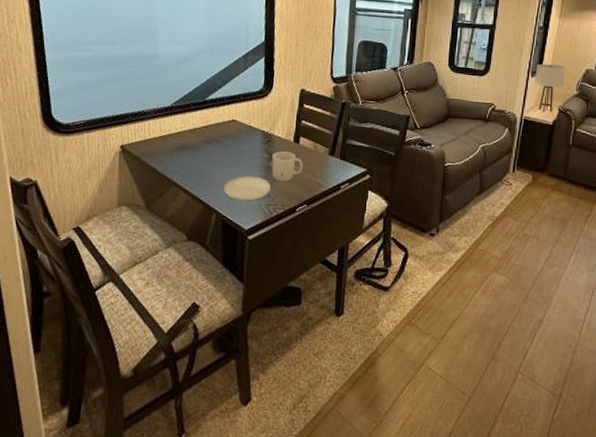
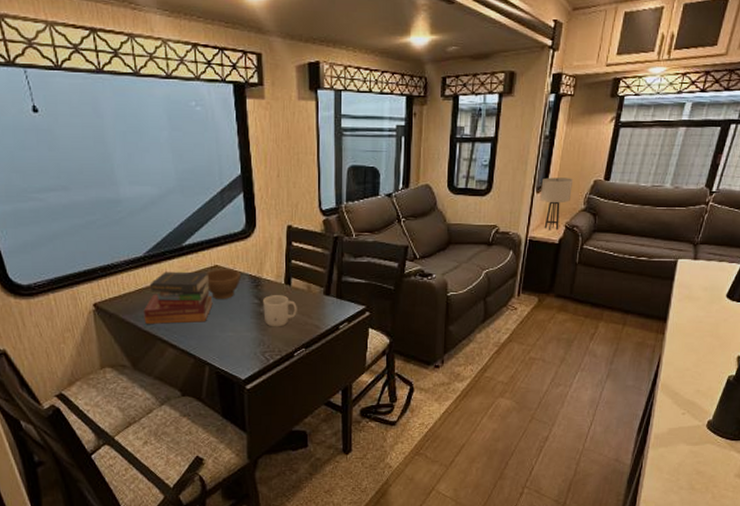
books: none [163,121,227,172] -> present [143,271,213,324]
bowl: none [223,123,255,152] -> present [206,269,241,299]
plate: present [223,175,271,201] -> none [214,324,265,351]

